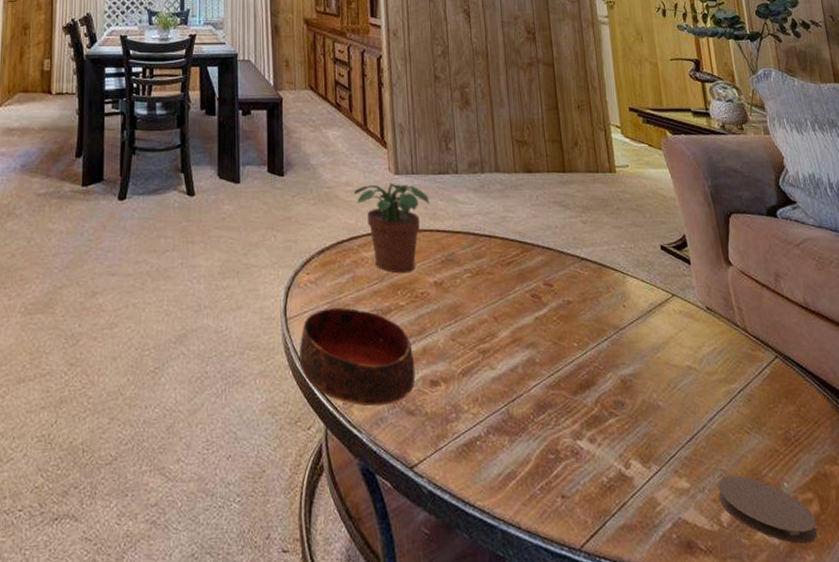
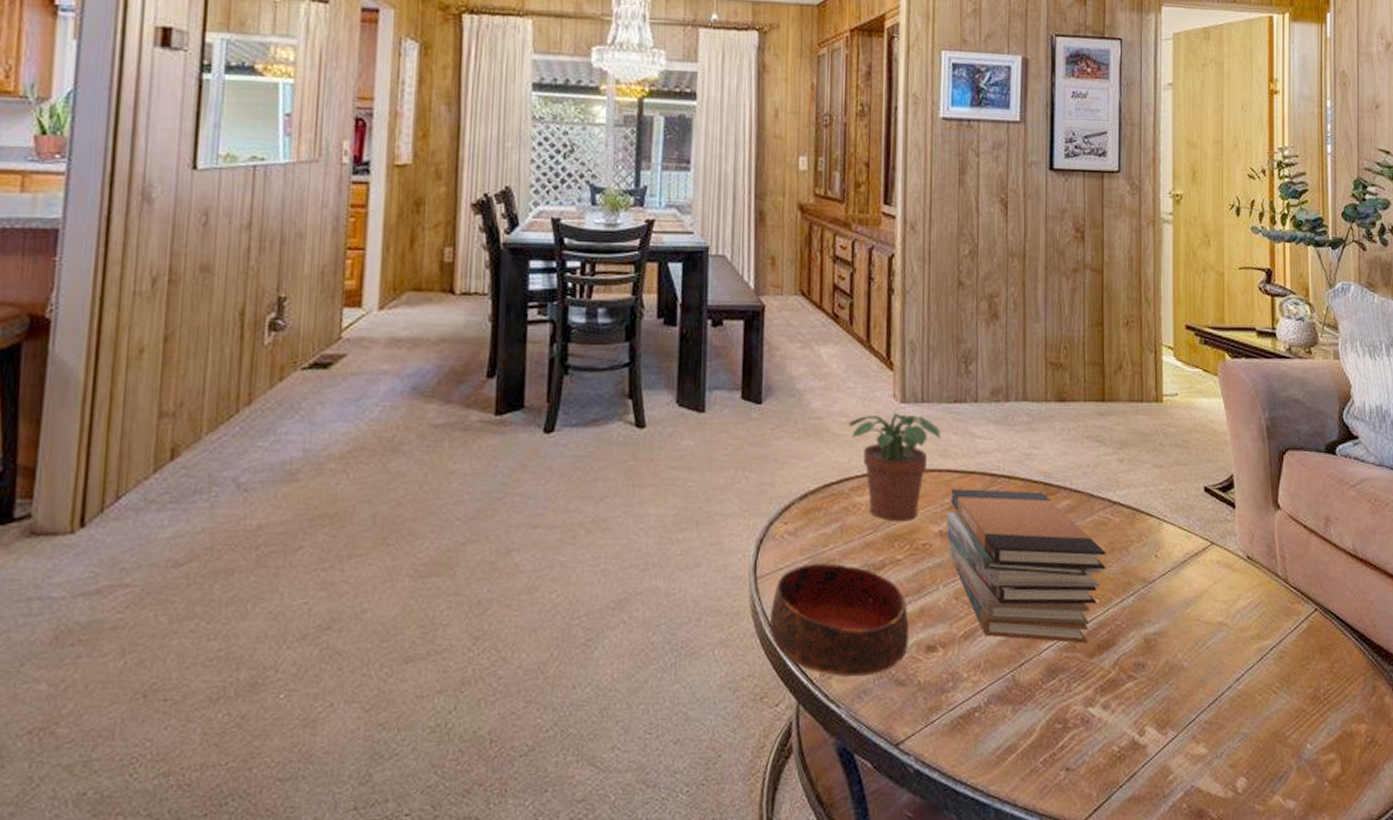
book stack: none [439,246,581,382] -> present [946,489,1106,644]
coaster: present [717,475,818,544] -> none [1236,738,1335,807]

